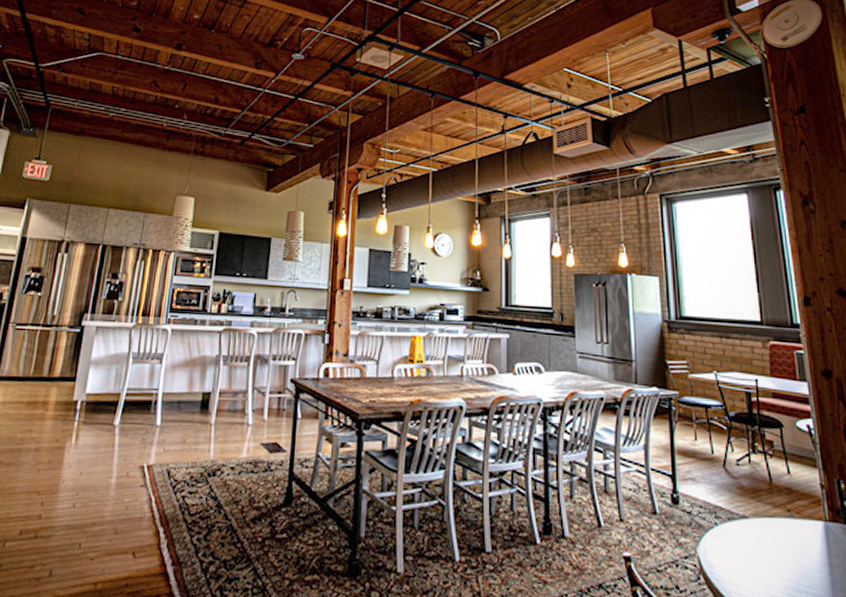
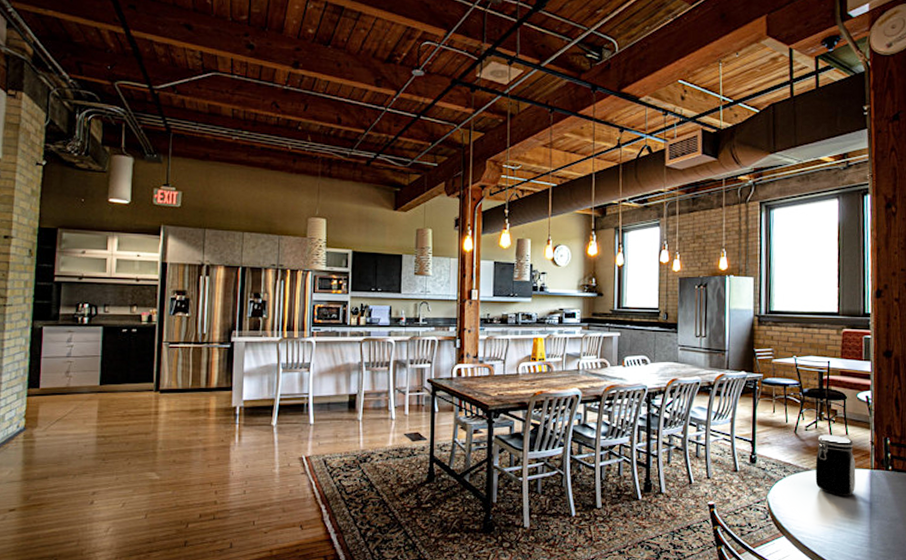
jar: none [754,471,808,556] -> present [815,434,856,496]

